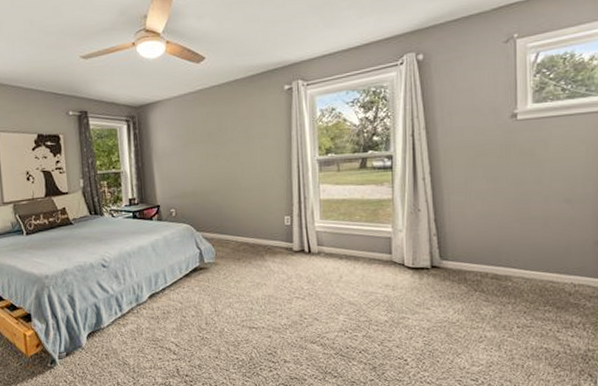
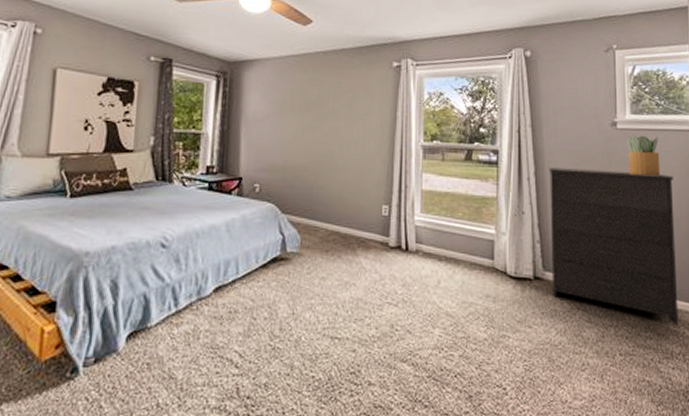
dresser: none [444,159,580,299] -> present [548,167,679,326]
potted plant: none [527,122,565,163] -> present [626,135,661,176]

